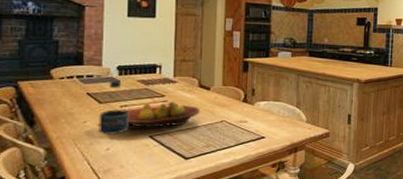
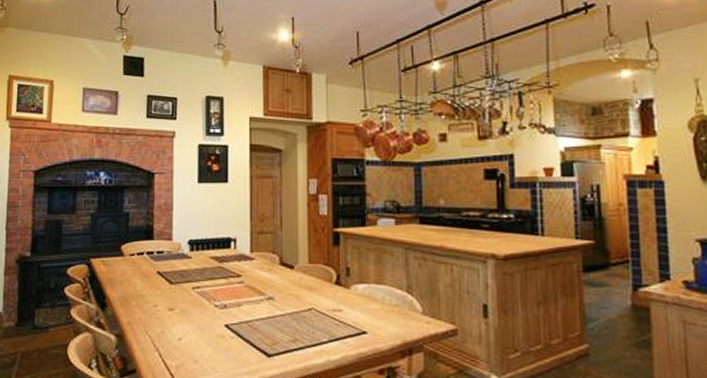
water bottle: present [99,80,129,136] -> none [170,257,202,323]
fruit bowl: present [126,101,201,131] -> none [199,282,284,318]

